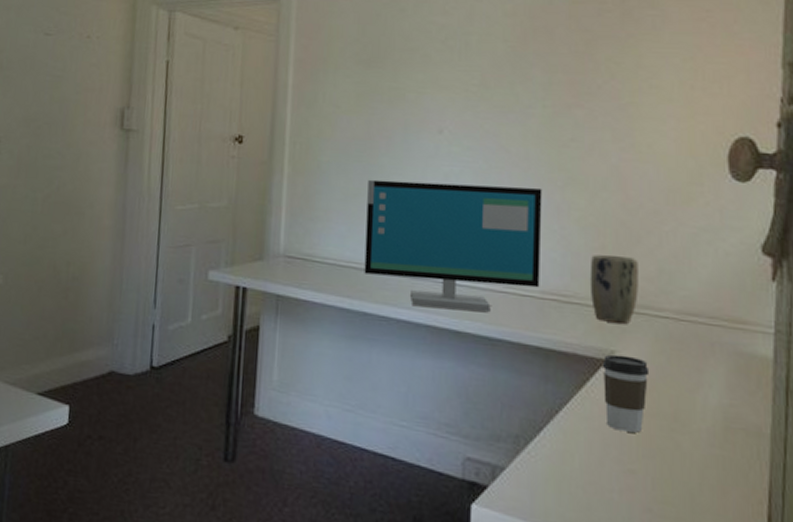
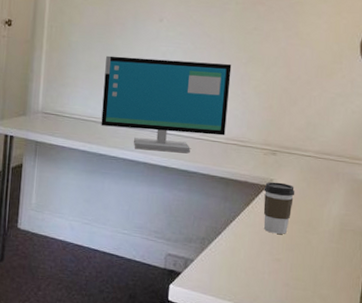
plant pot: present [589,254,639,324] -> none [259,112,294,161]

